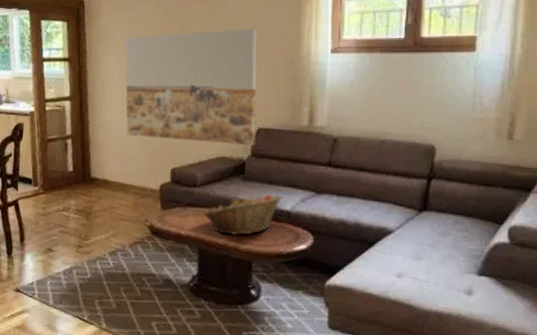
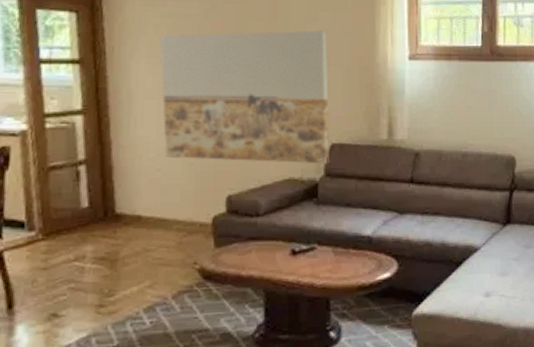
fruit basket: present [202,194,283,236] -> none [268,217,363,271]

